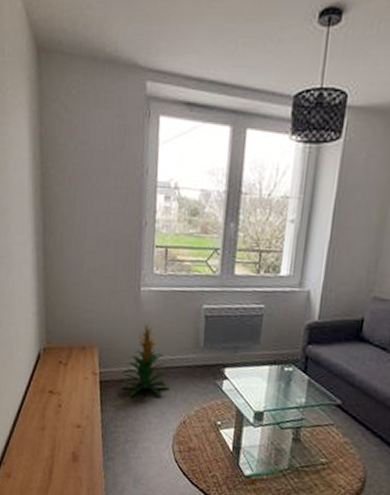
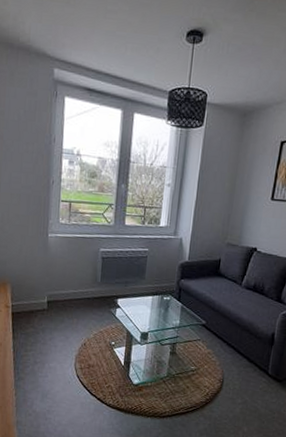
indoor plant: present [122,322,170,396] -> none [31,262,73,324]

